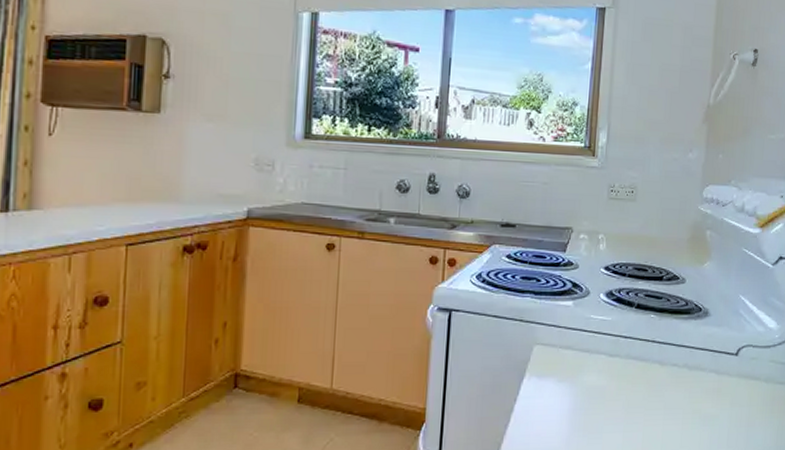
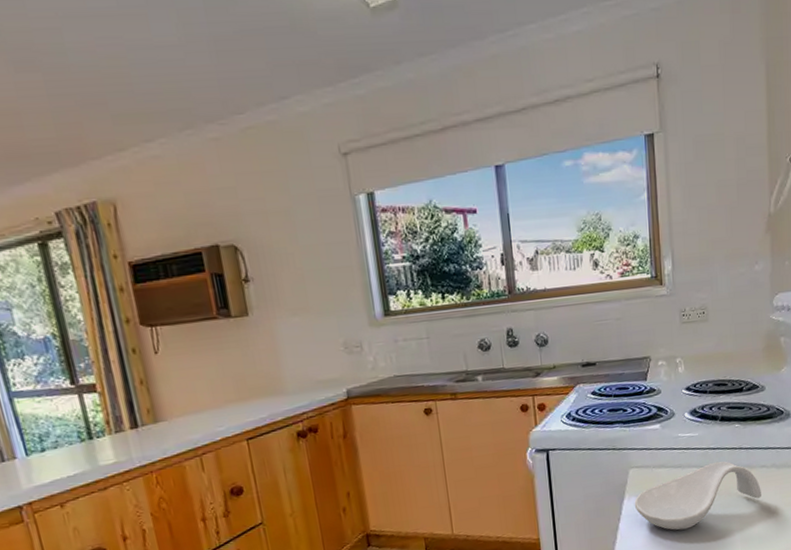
spoon rest: none [534,352,670,423] -> present [634,461,761,531]

